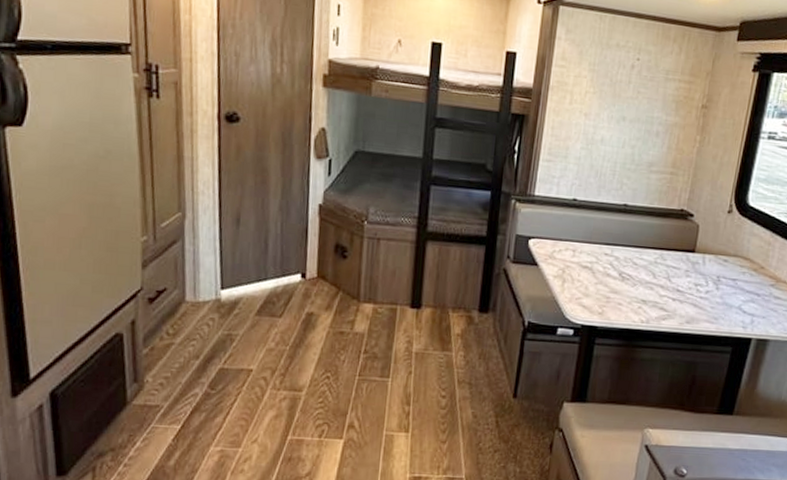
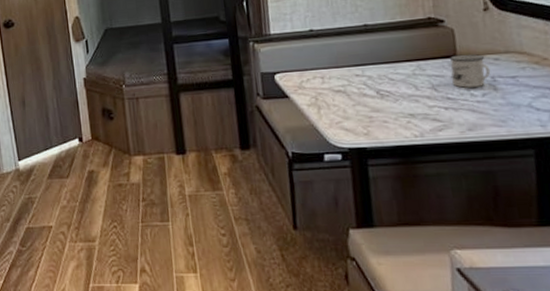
mug: none [685,250,719,284] -> present [449,54,491,88]

